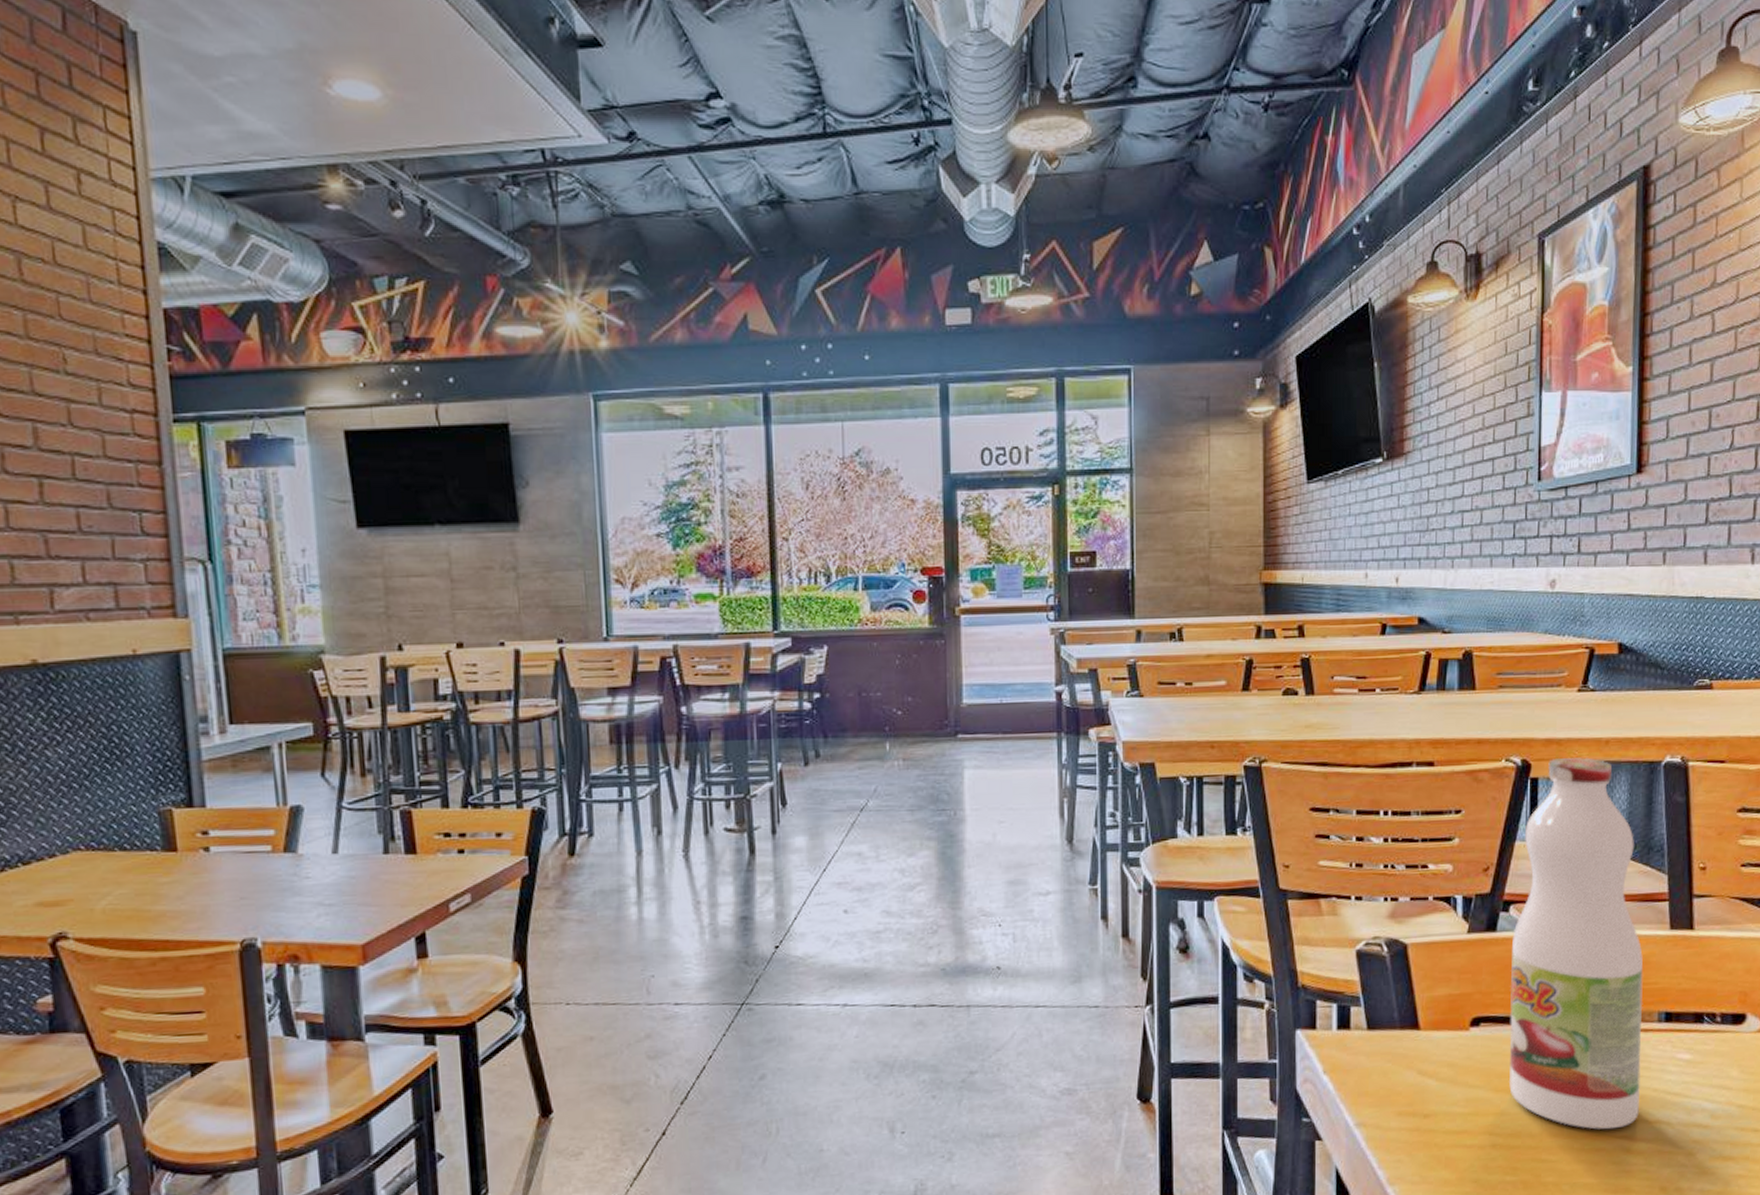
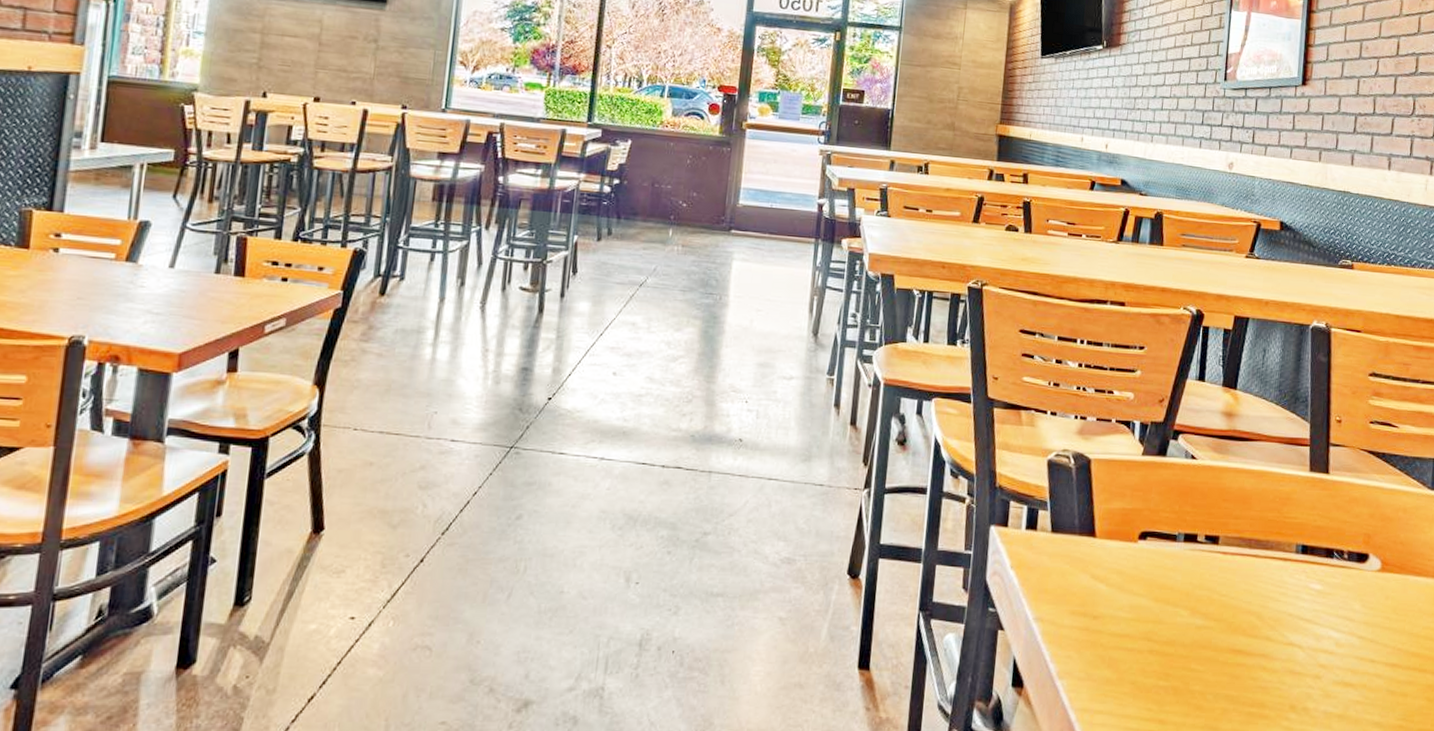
juice bottle: present [1509,757,1643,1130] -> none [1168,312,1286,647]

